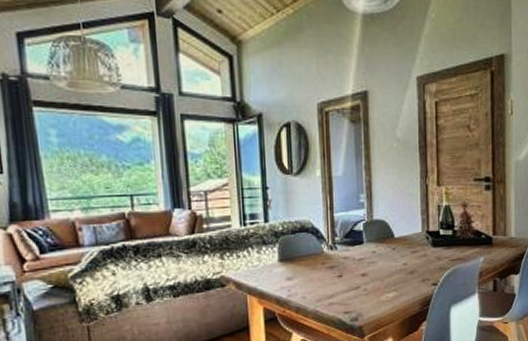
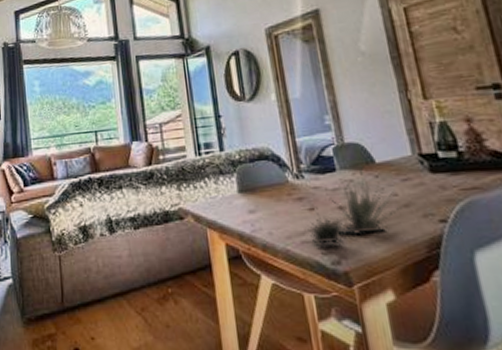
succulent plant: none [335,235,408,306] -> present [307,161,402,245]

